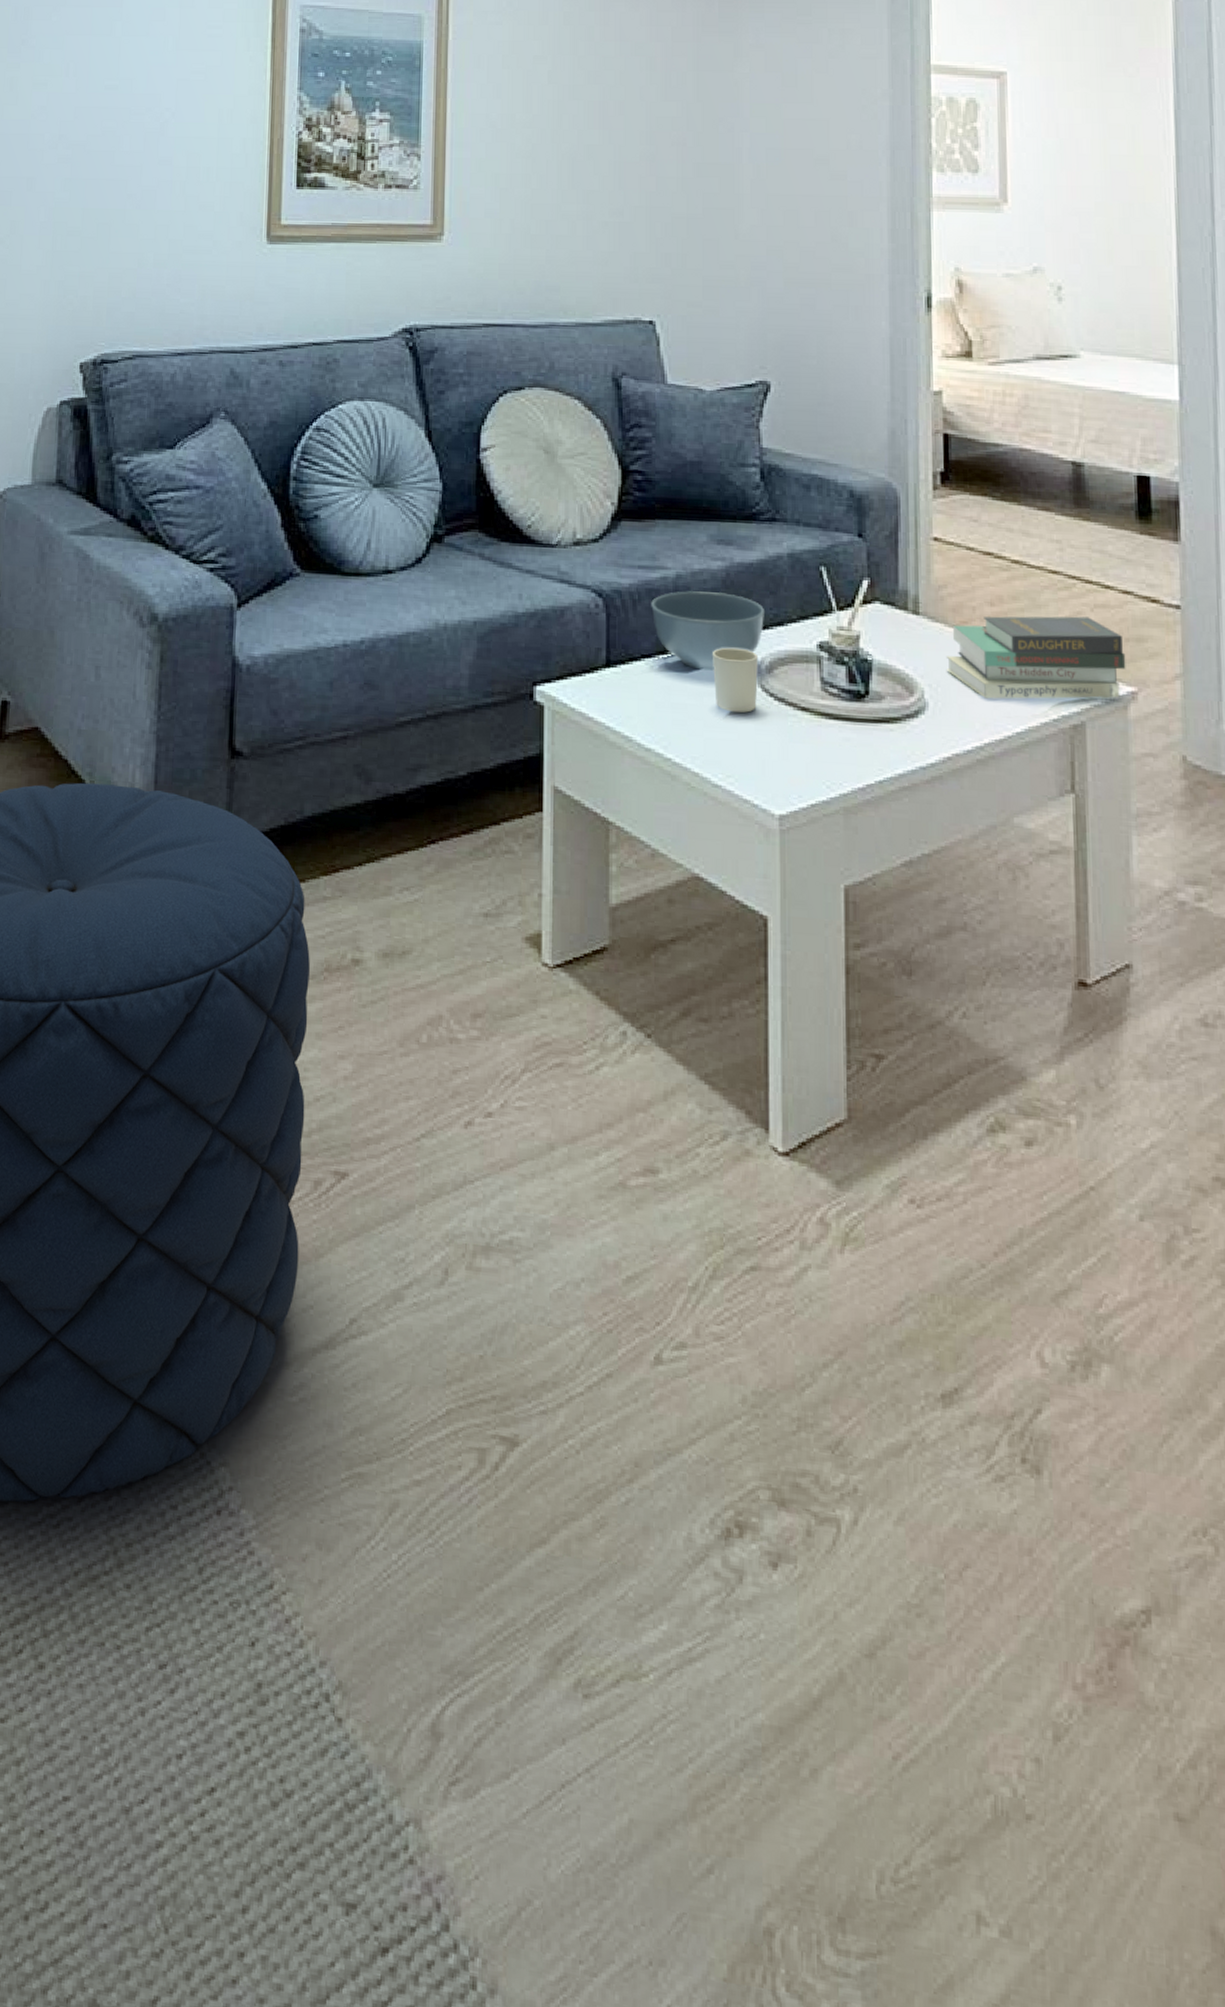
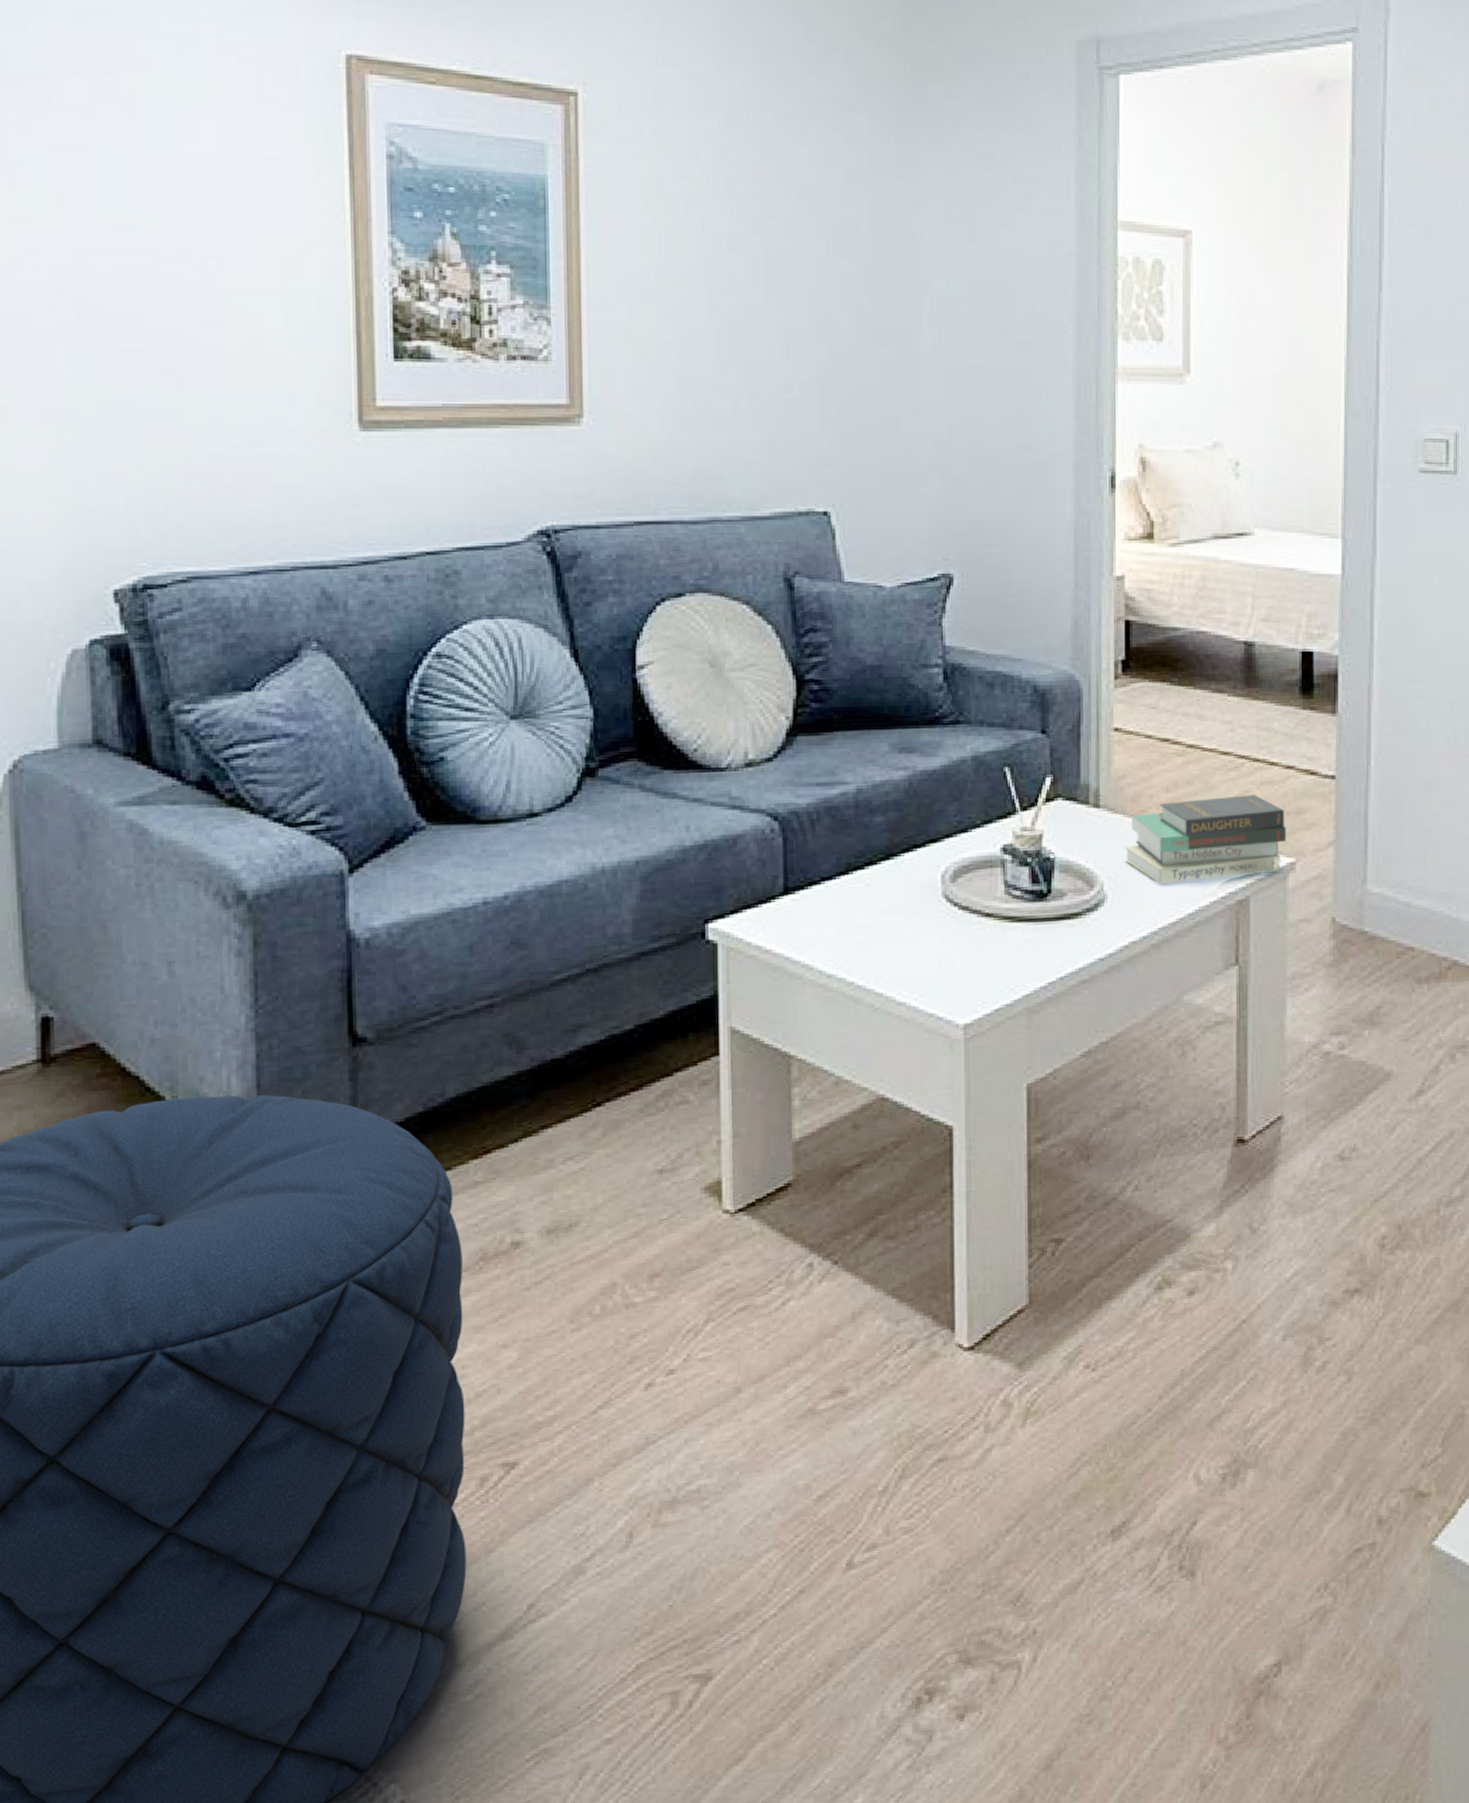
bowl: present [651,591,764,671] -> none [831,804,948,887]
mug: present [712,647,758,713] -> none [895,859,942,927]

